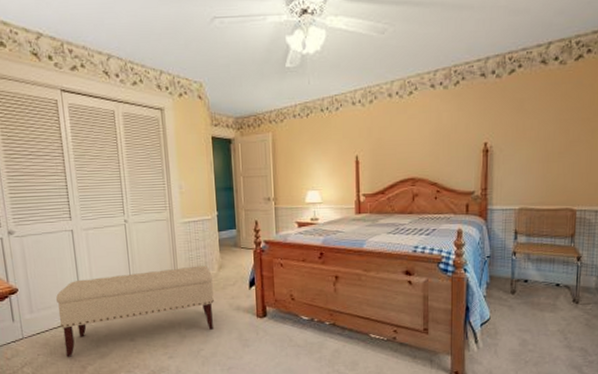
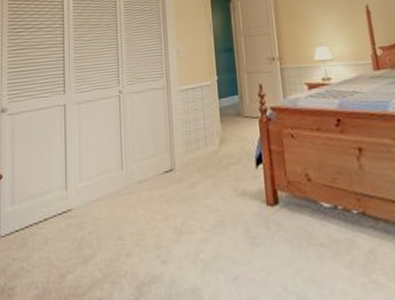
bench: present [56,265,214,357] -> none [41,140,215,262]

